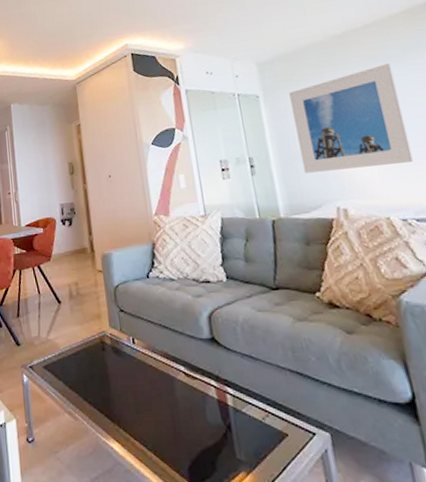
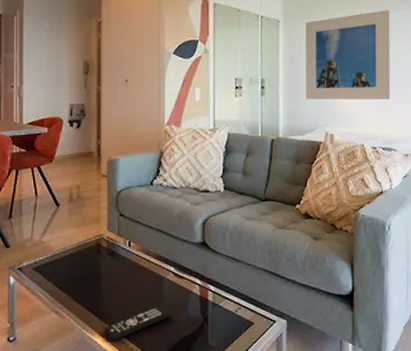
remote control: none [118,408,190,448] -> present [104,304,172,341]

